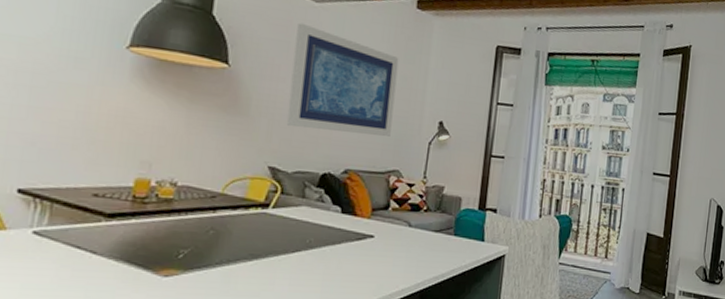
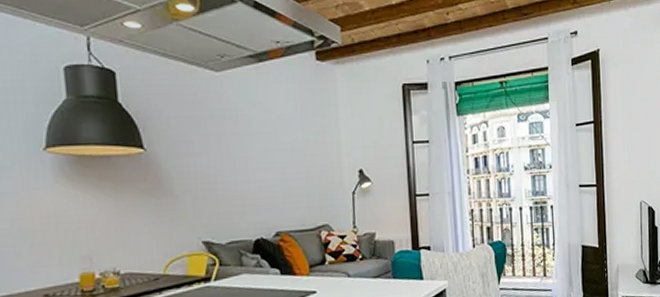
wall art: present [286,22,399,138] -> none [203,95,314,200]

